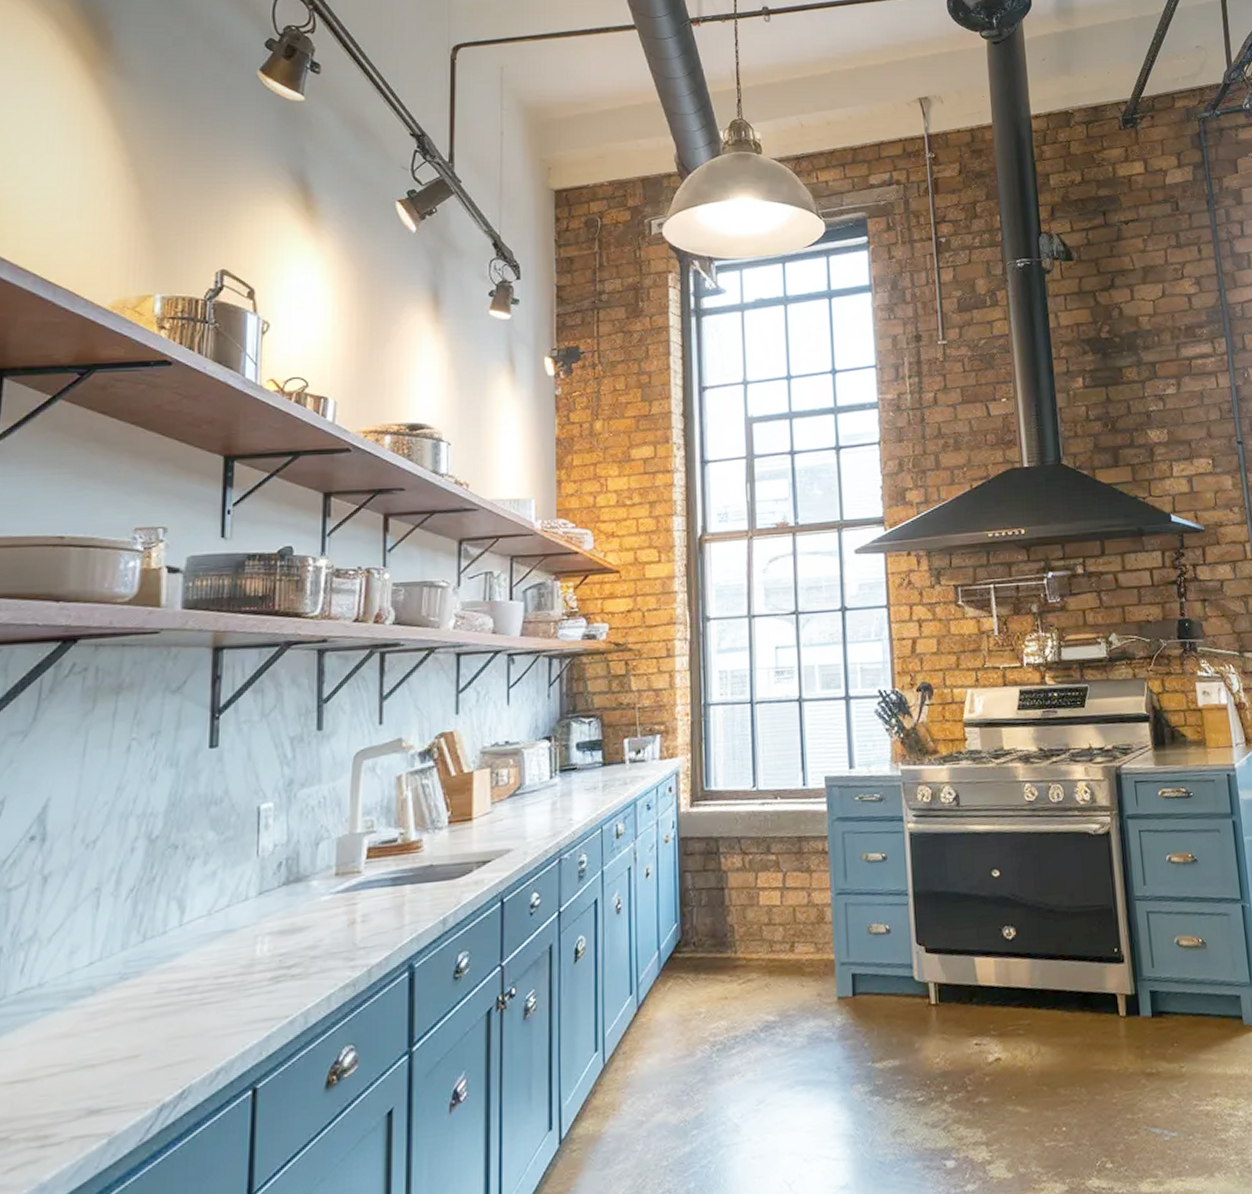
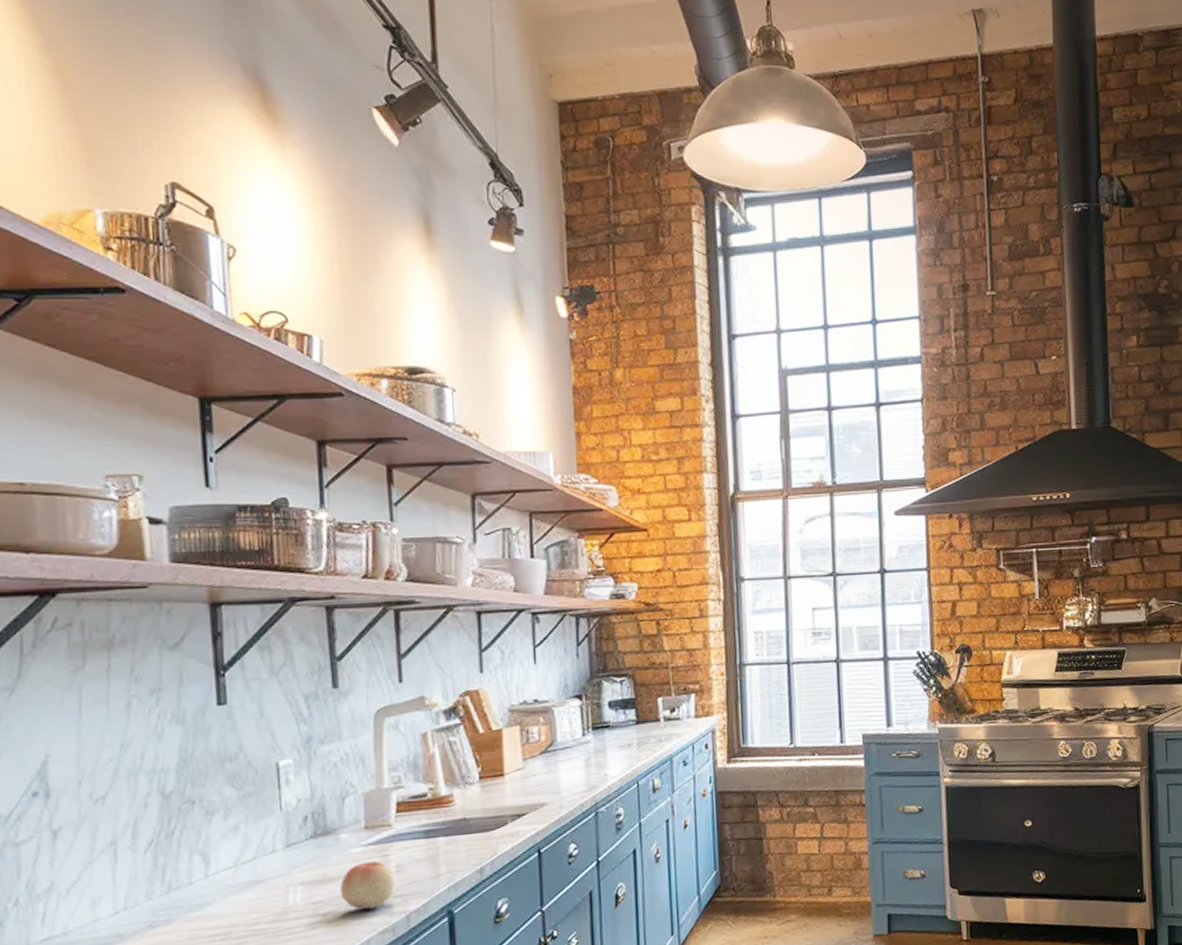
fruit: none [306,909,360,962] -> present [340,860,396,909]

